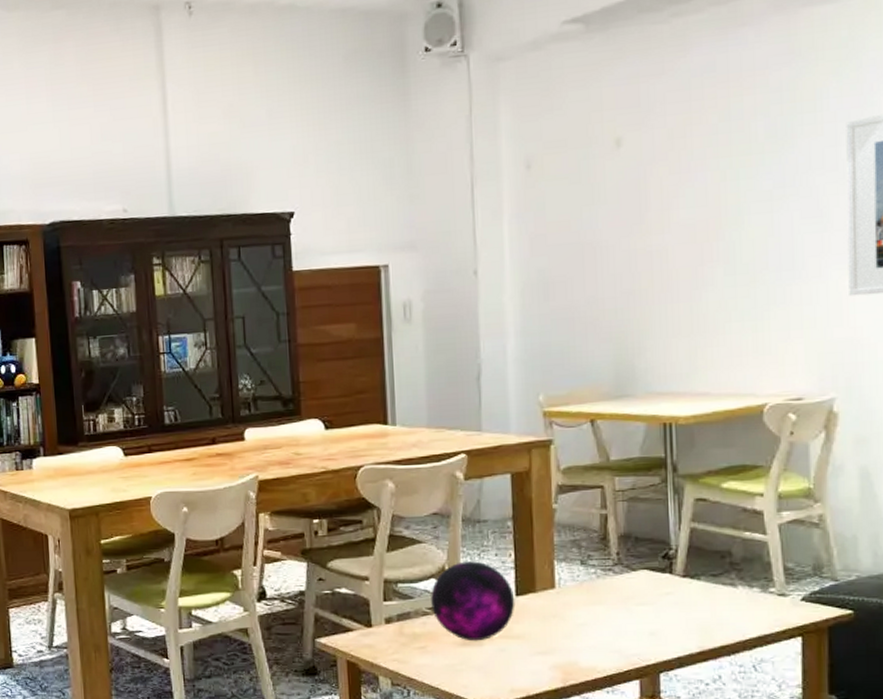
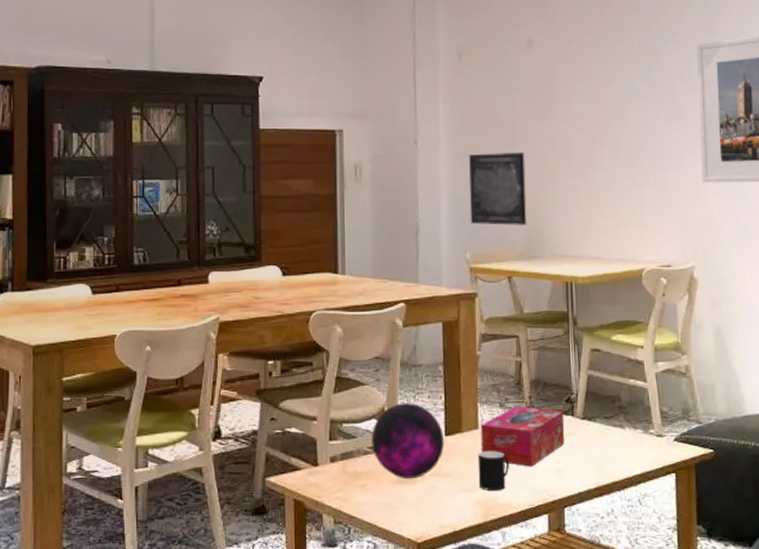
wall art: none [541,274,614,363] -> present [469,151,527,226]
cup: none [554,612,593,655] -> present [477,451,509,491]
tissue box: none [557,563,661,629] -> present [480,405,565,467]

